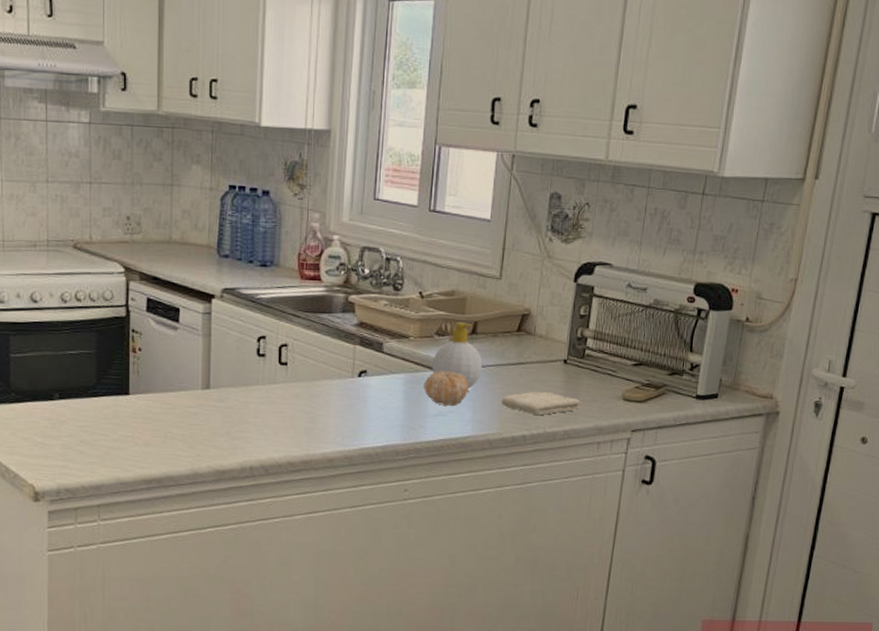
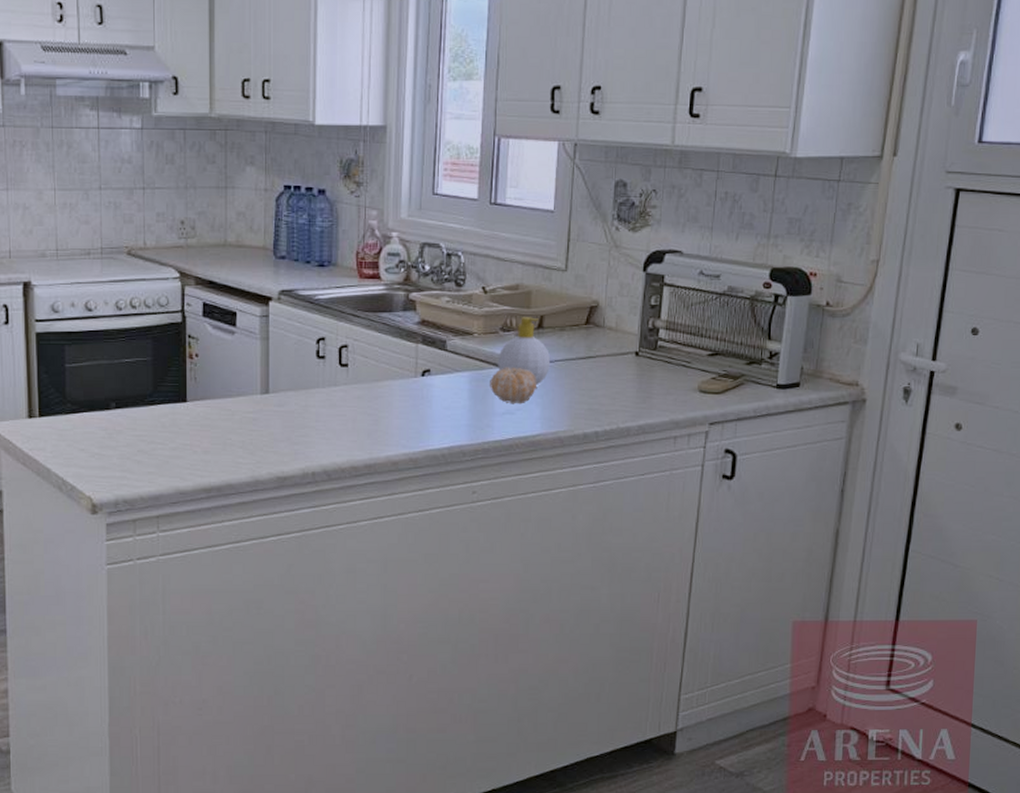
washcloth: present [501,391,580,416] -> none [571,385,654,411]

